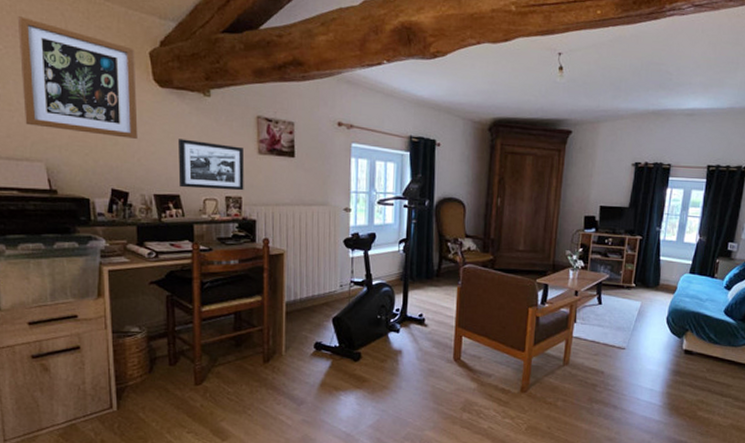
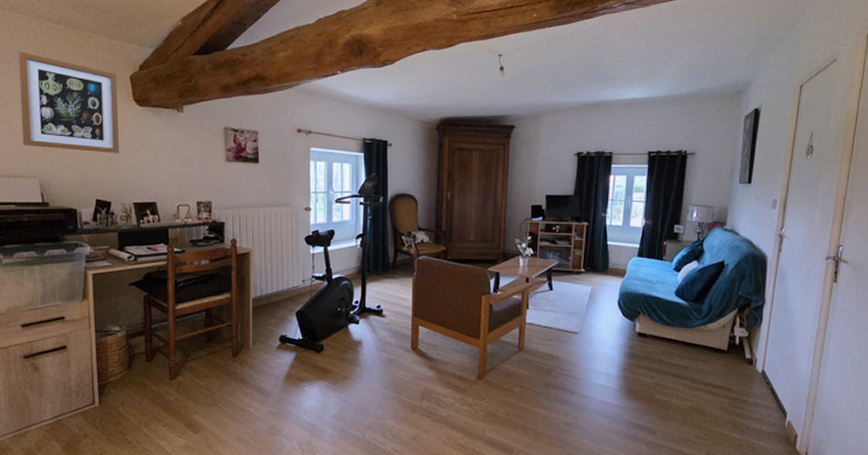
picture frame: present [178,139,245,191] -> none [155,151,214,196]

